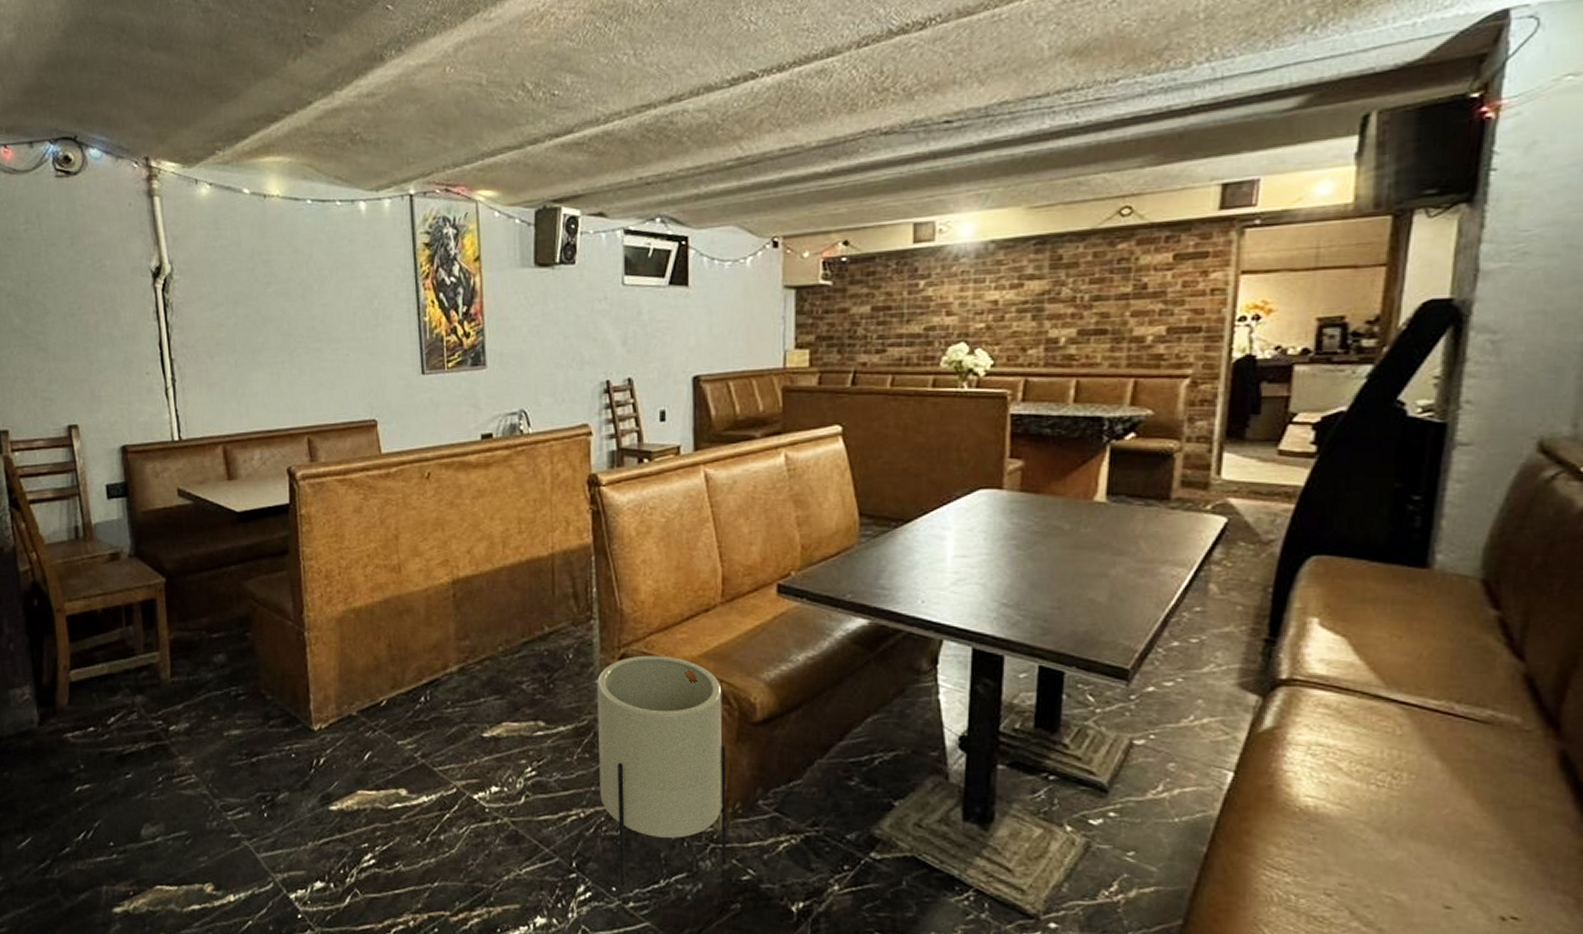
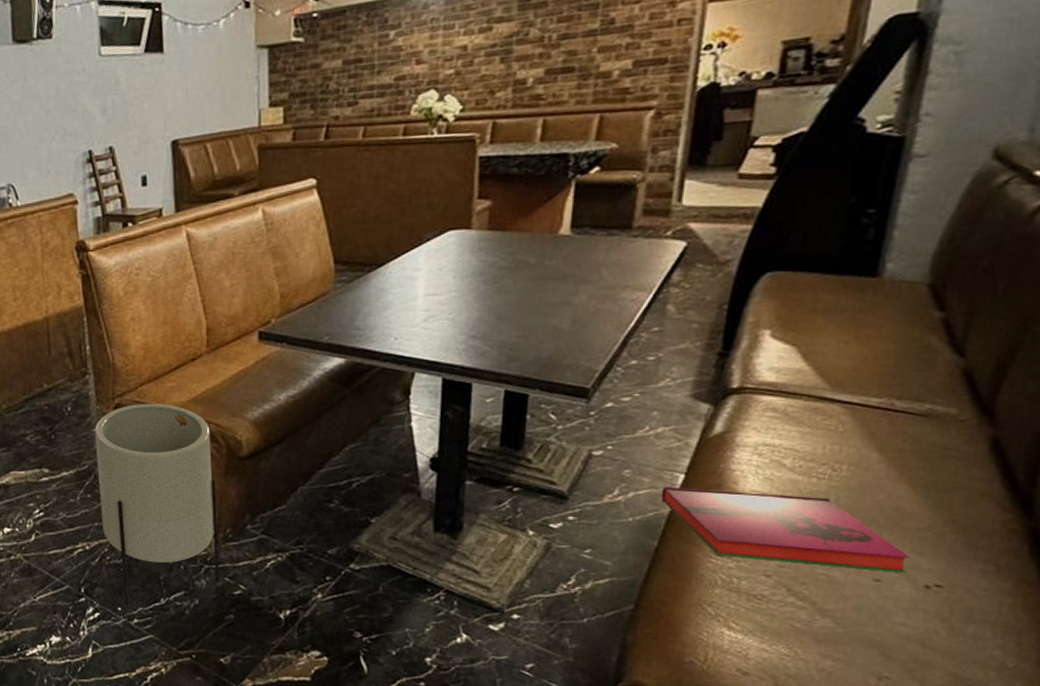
hardback book: none [1209,785,1482,901] -> present [661,486,911,573]

